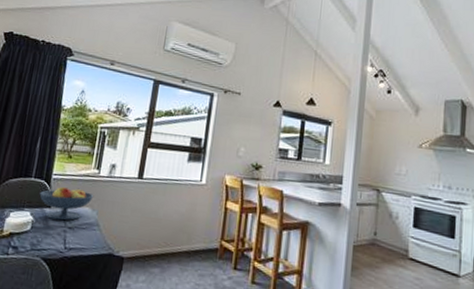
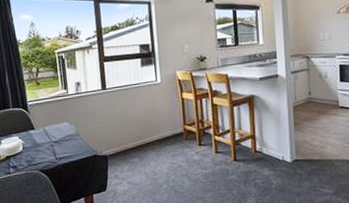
fruit bowl: present [39,187,94,221] -> none [21,108,69,139]

